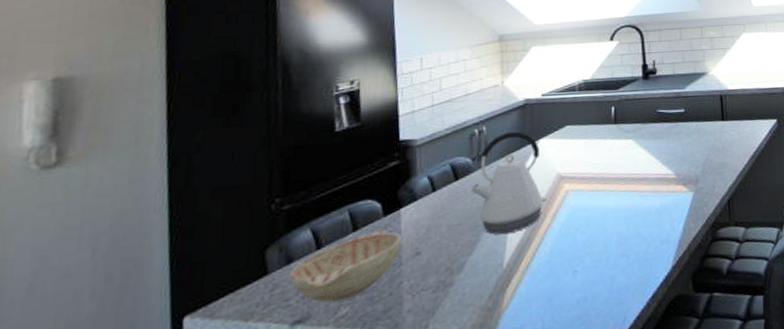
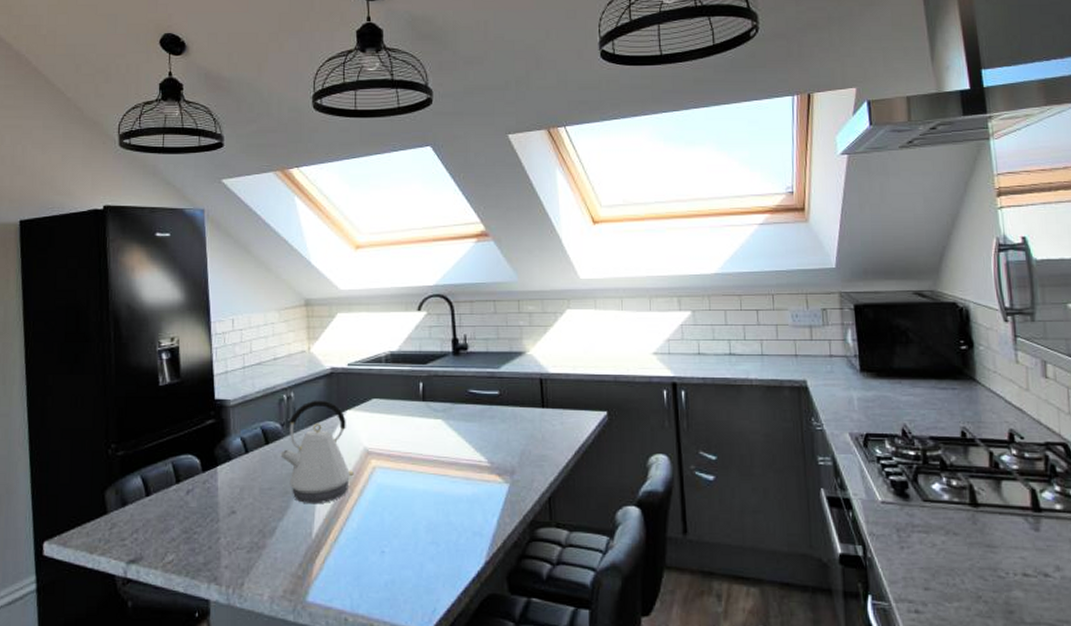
decorative bowl: present [289,230,403,303] -> none [124,486,219,548]

